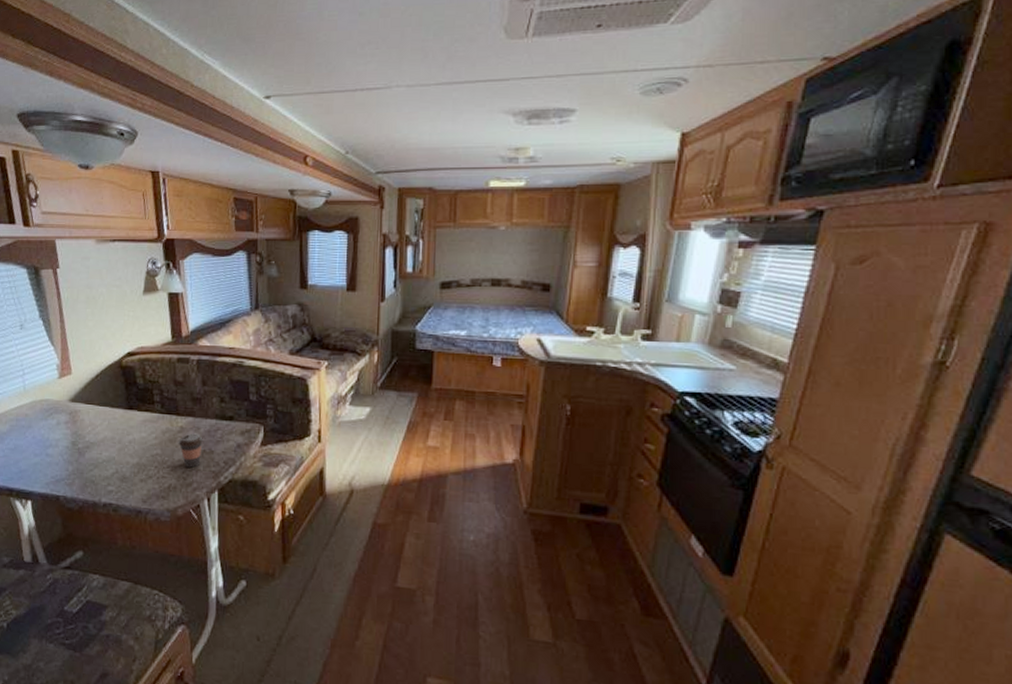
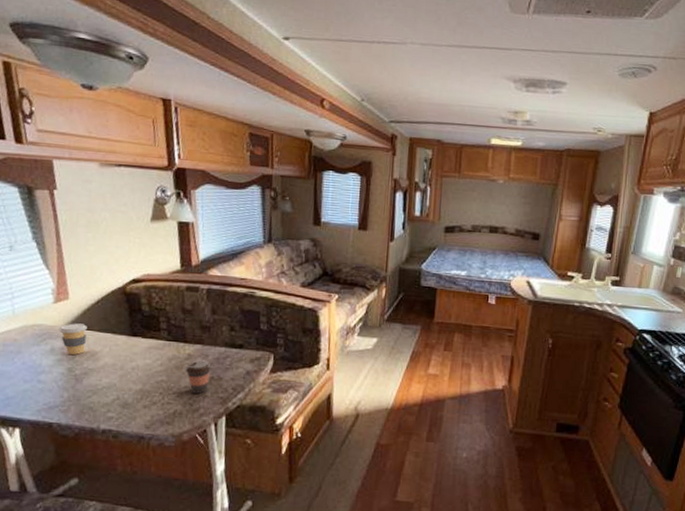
coffee cup: none [63,397,88,429] -> present [59,323,87,355]

